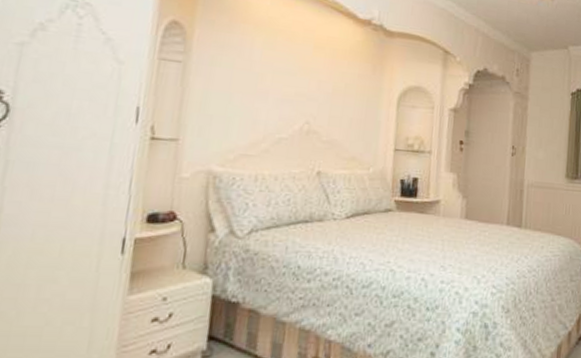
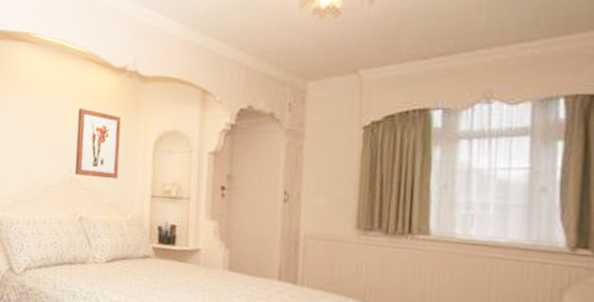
wall art: none [313,57,366,133] -> present [74,109,122,180]

